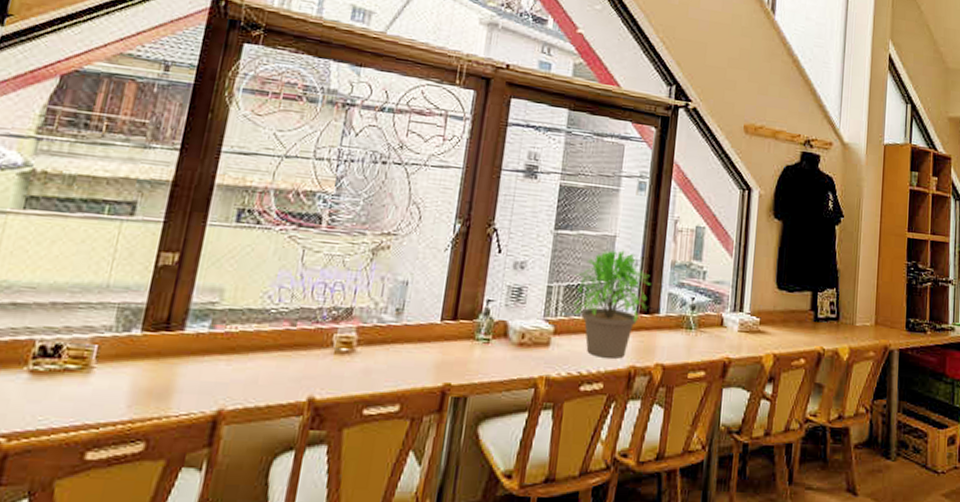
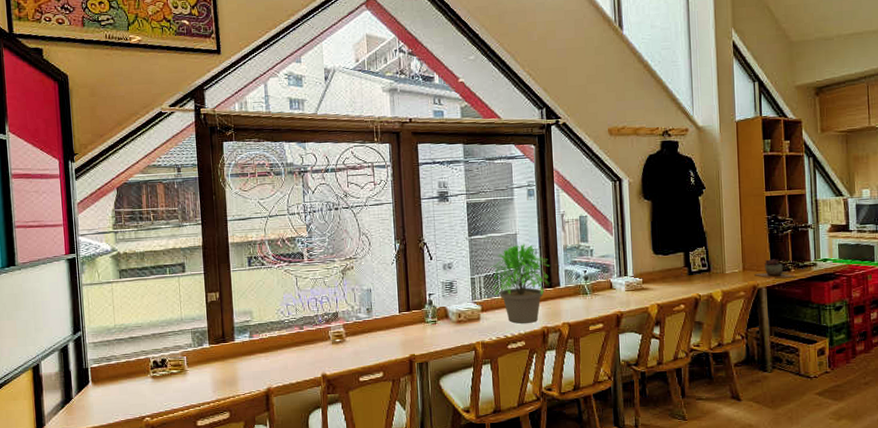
succulent plant: none [887,315,932,343] -> present [754,259,796,280]

